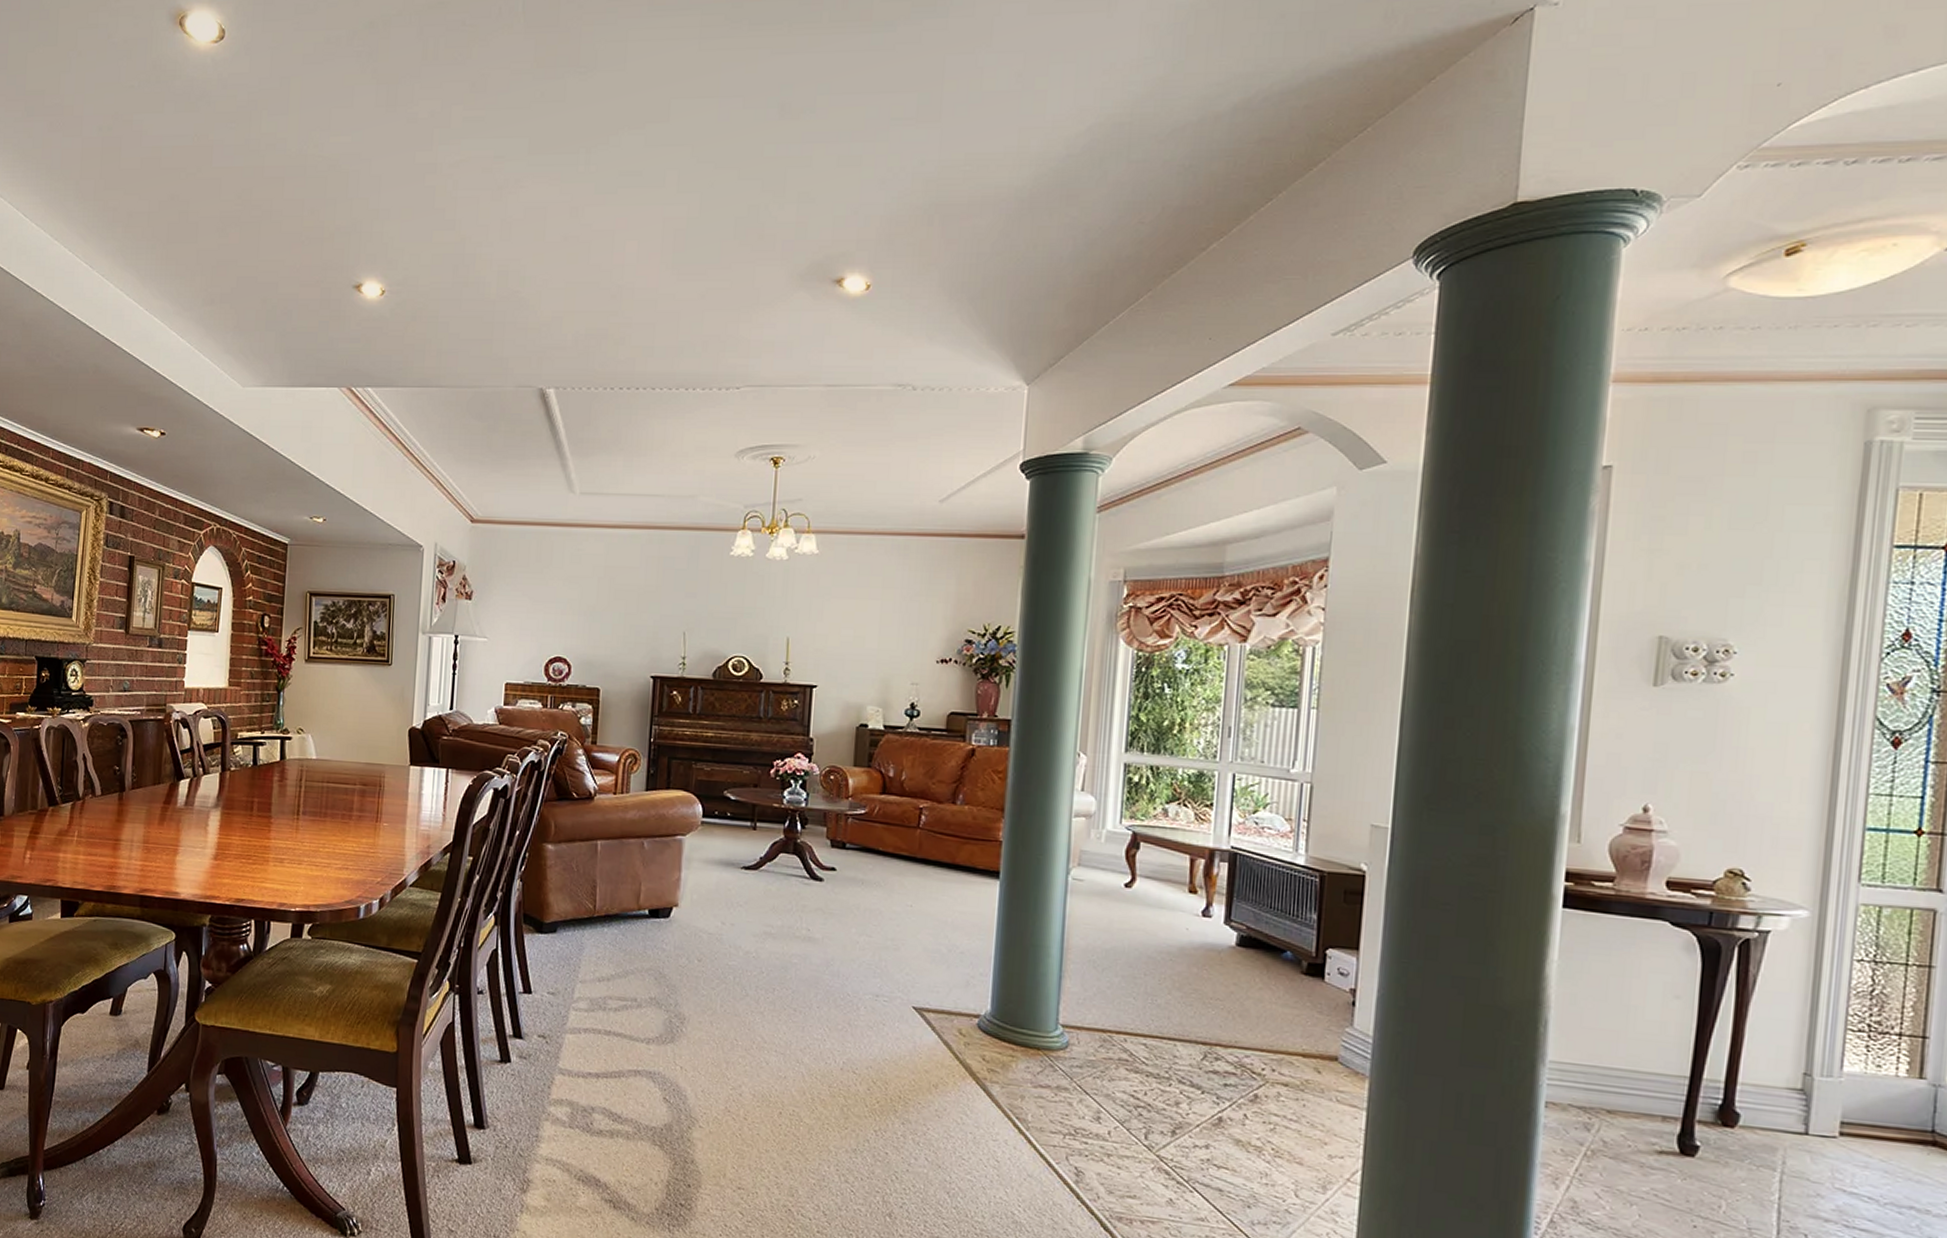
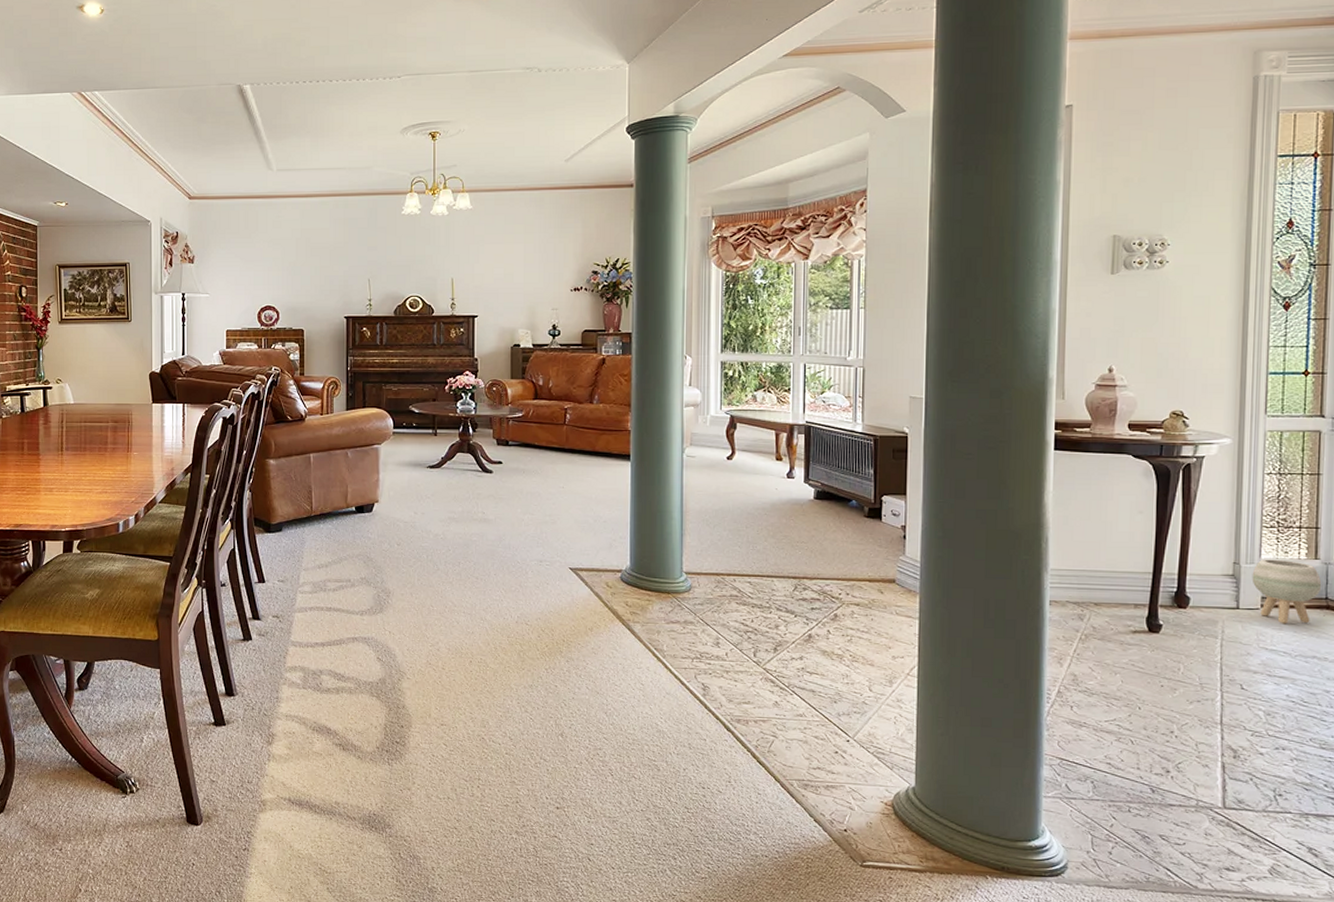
planter: none [1828,1072,1928,1163] -> present [1252,559,1322,624]

